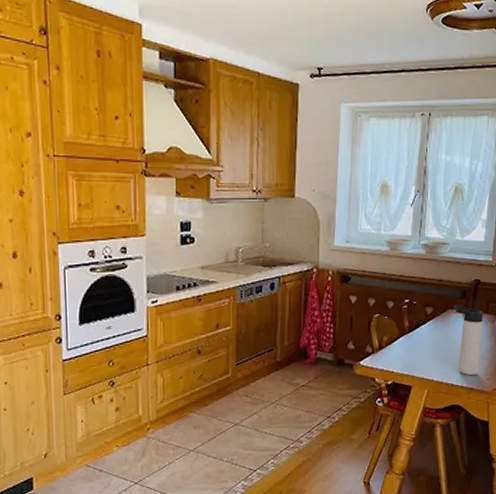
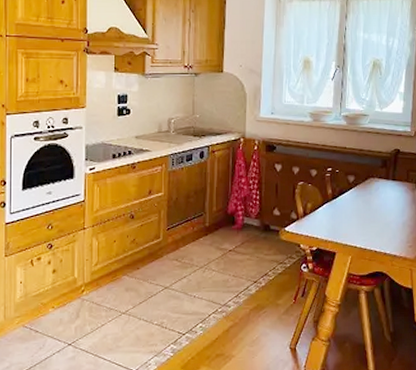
thermos bottle: present [453,305,484,376] -> none [375,173,405,243]

